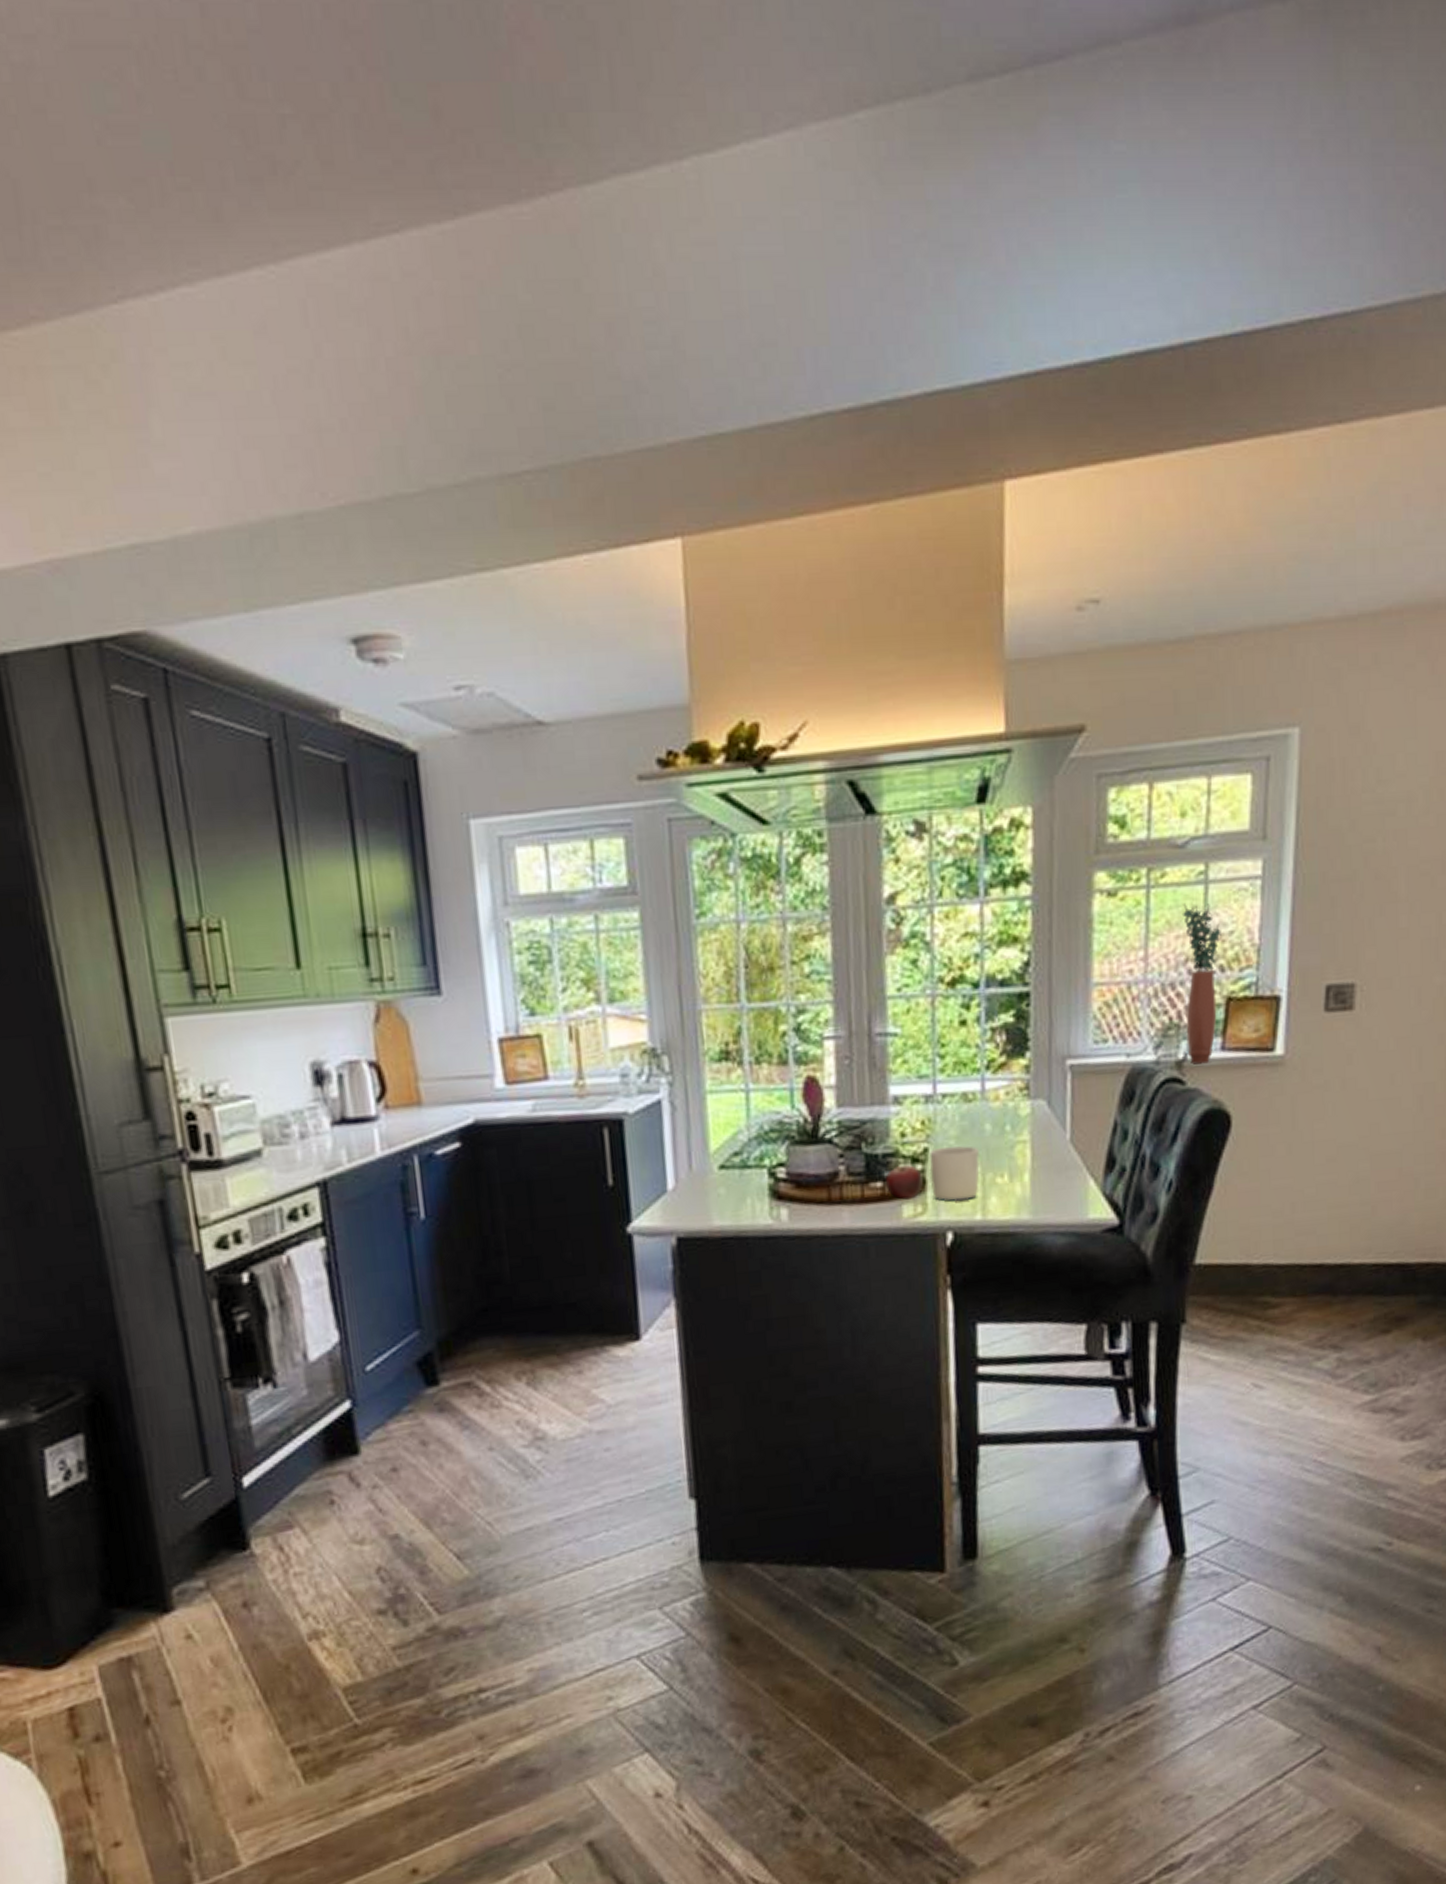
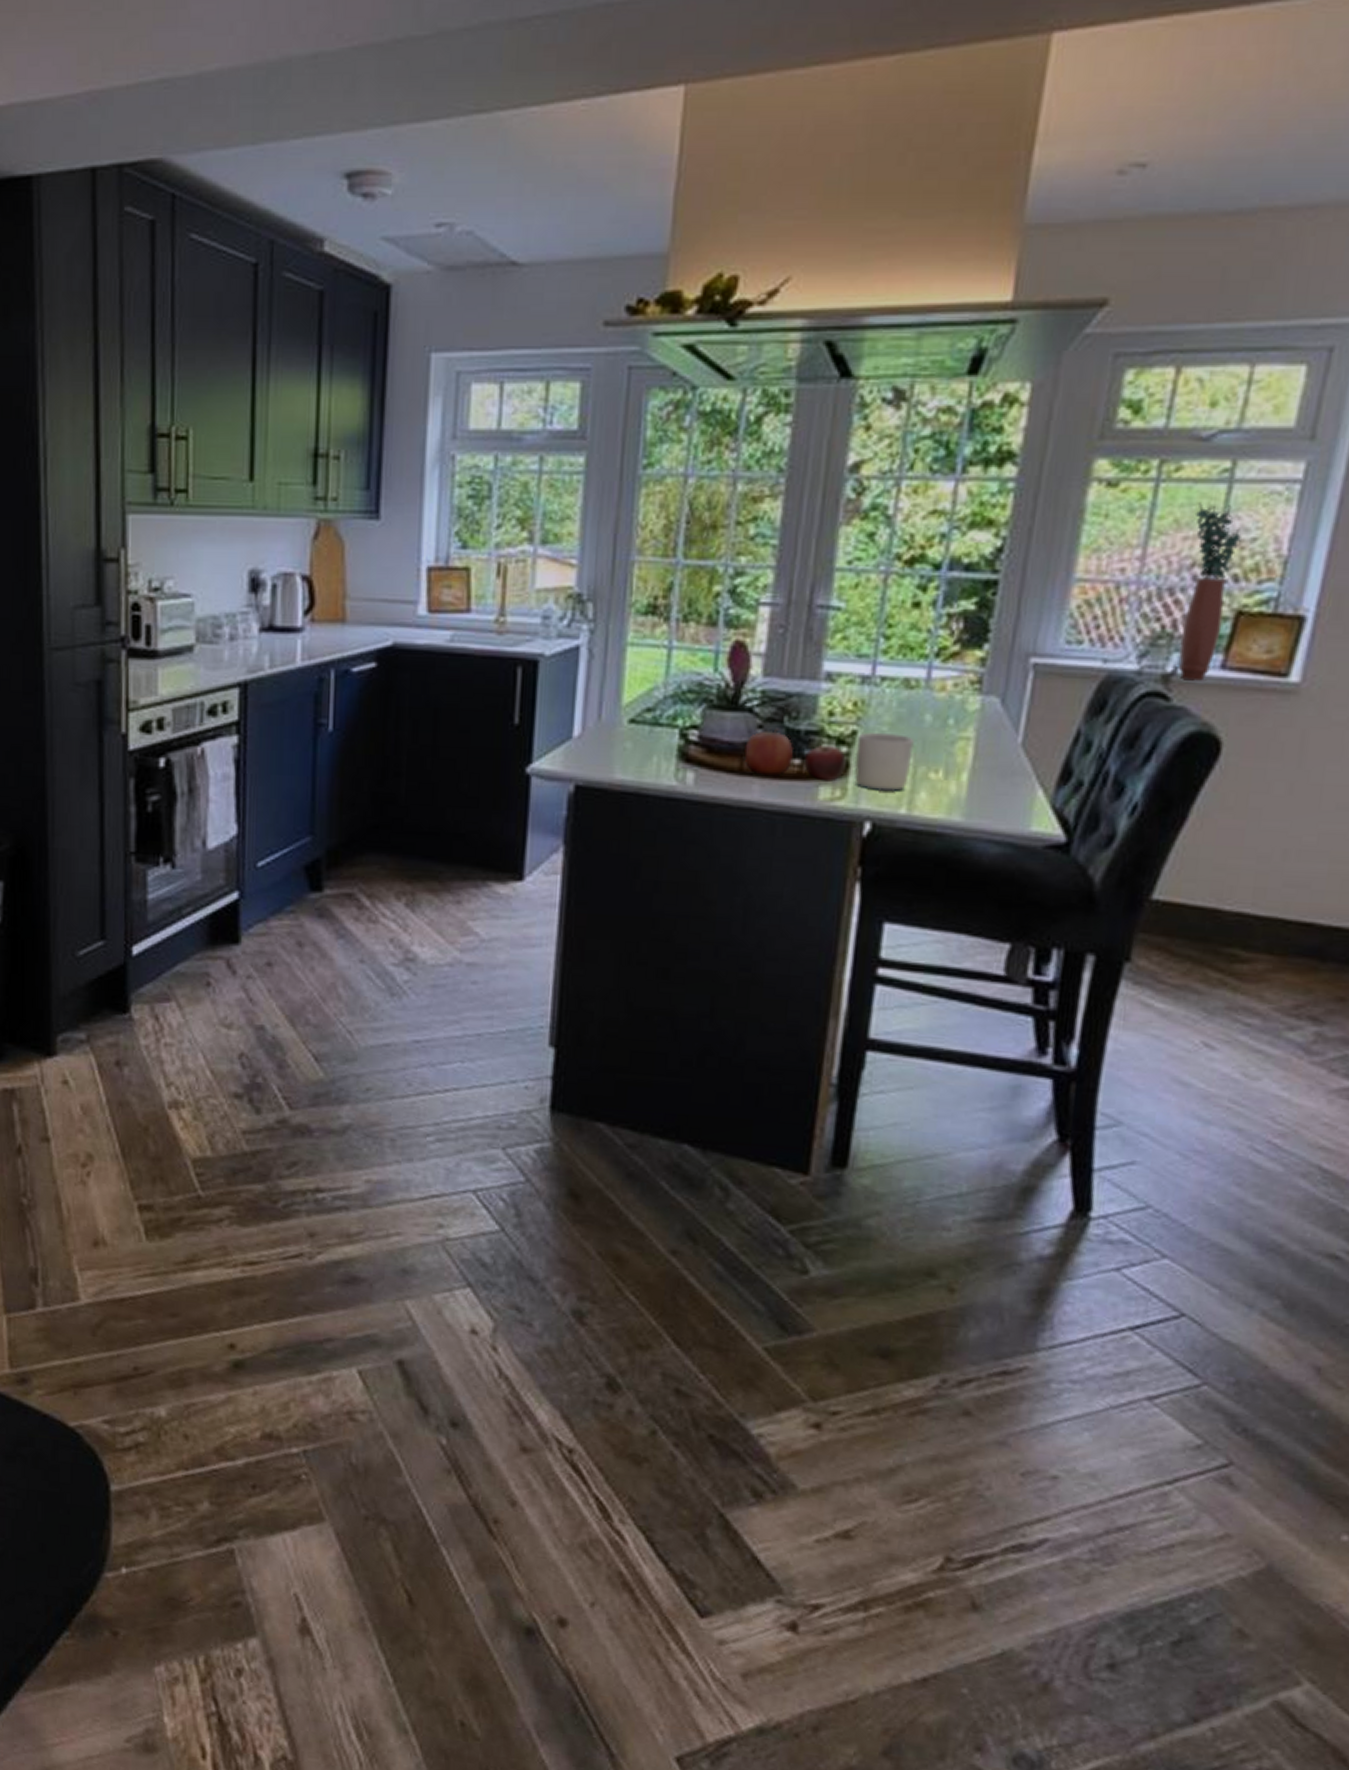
fruit: none [830,1155,875,1204] -> present [744,728,793,777]

